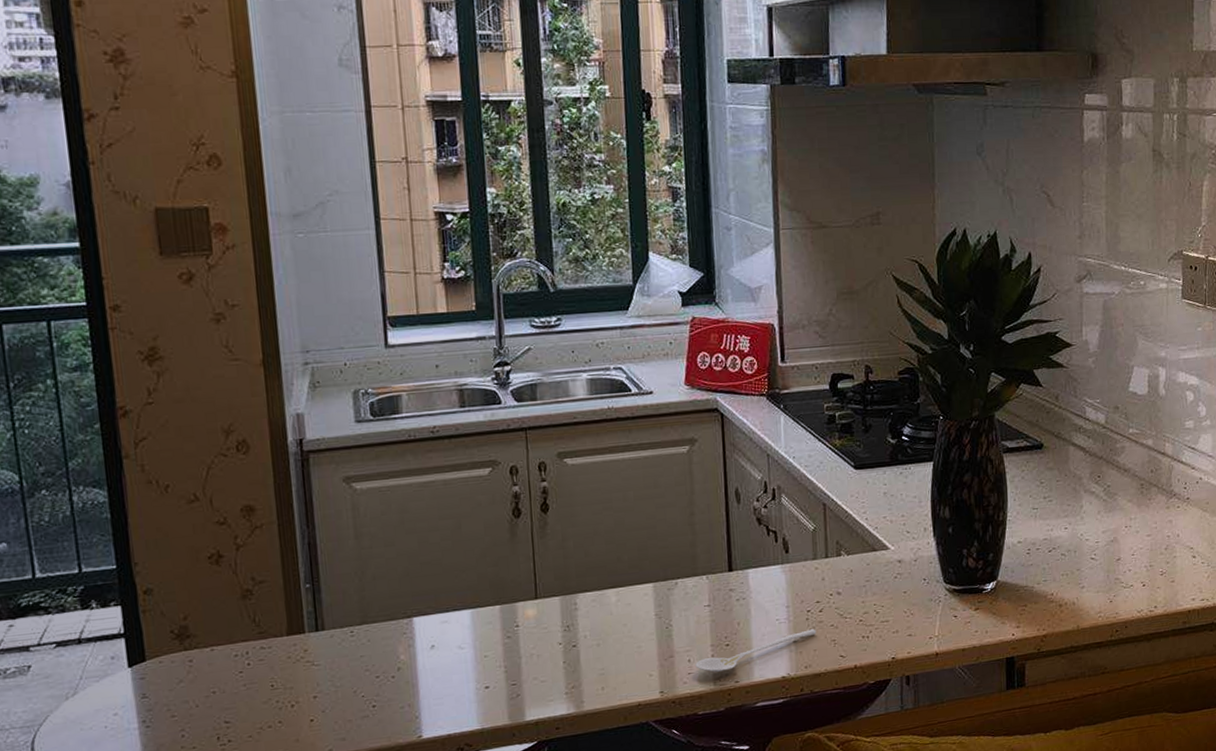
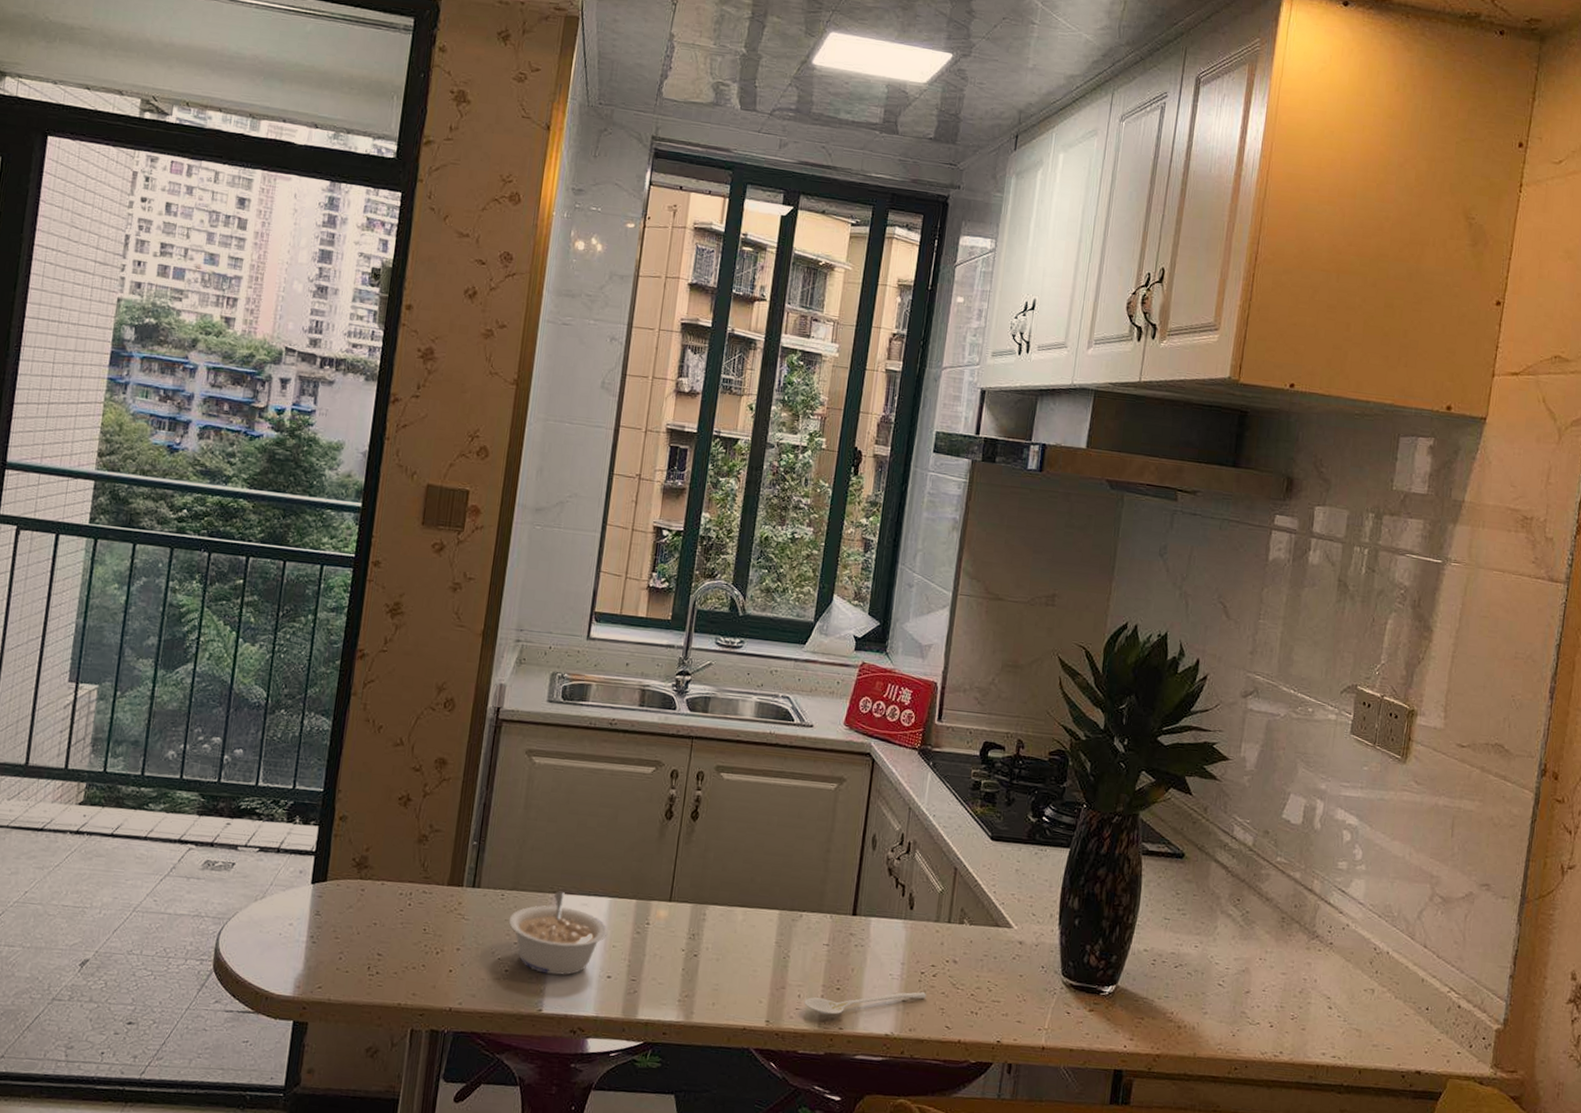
legume: none [364,614,476,700] -> present [508,891,608,975]

